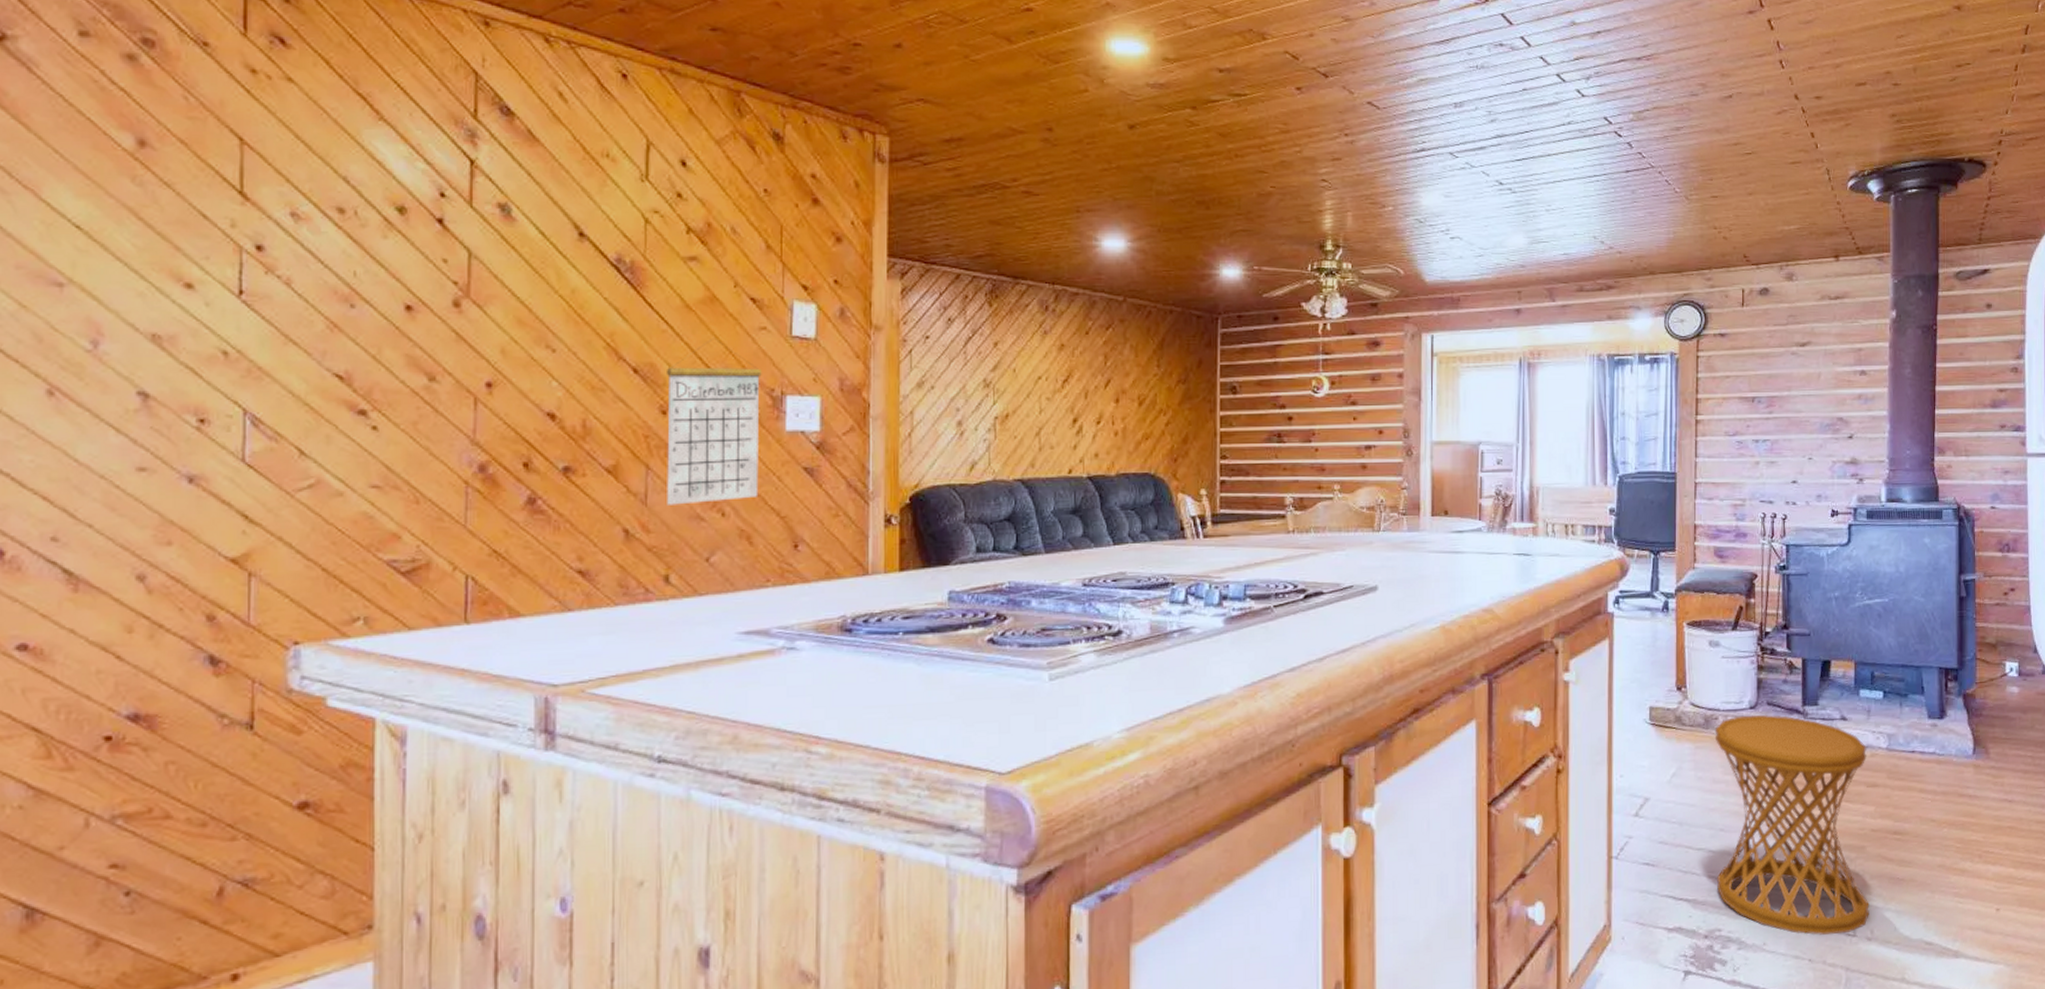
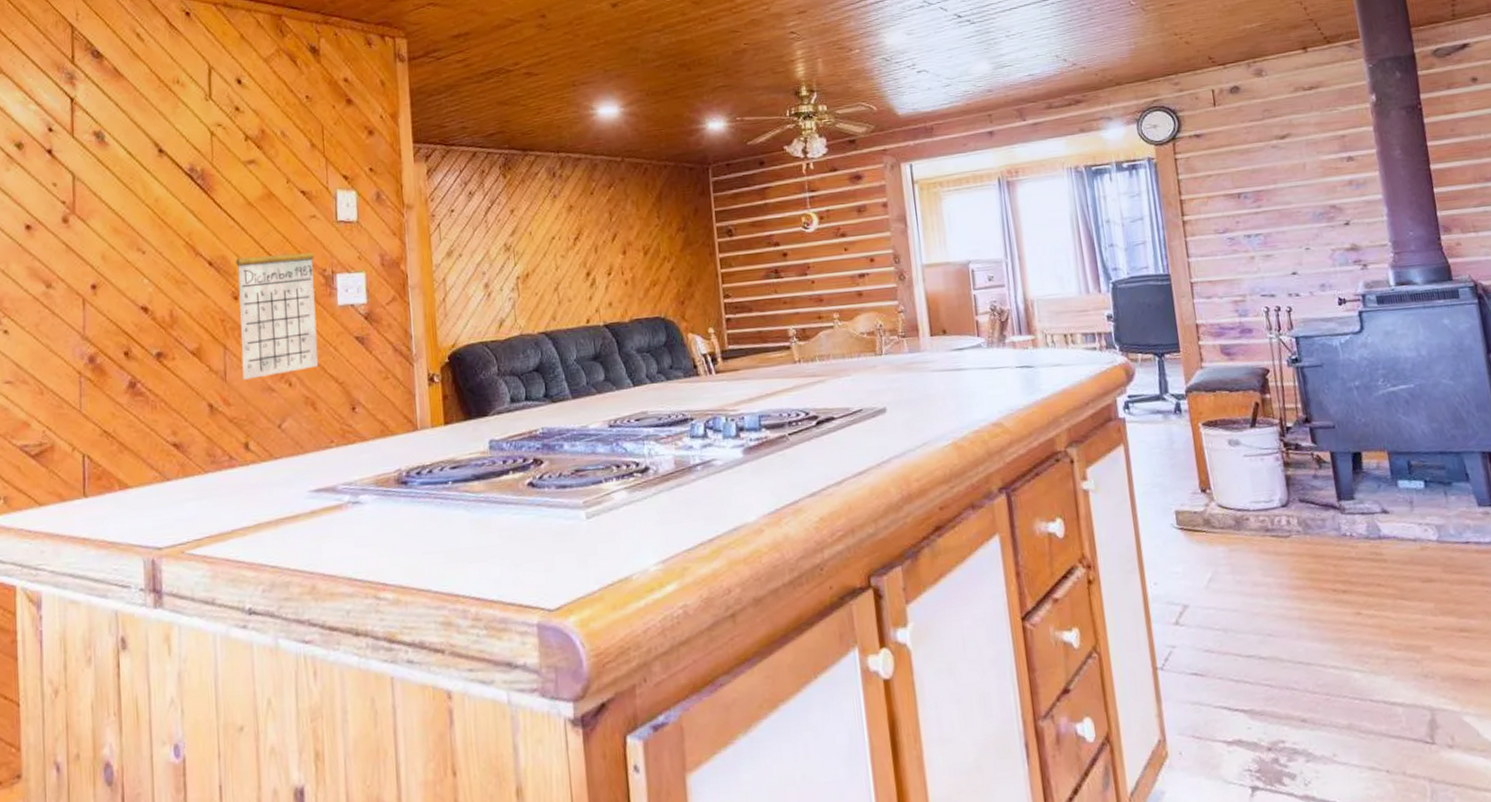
side table: present [1714,714,1869,935] -> none [1247,511,1447,744]

